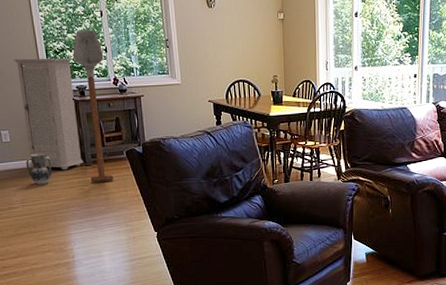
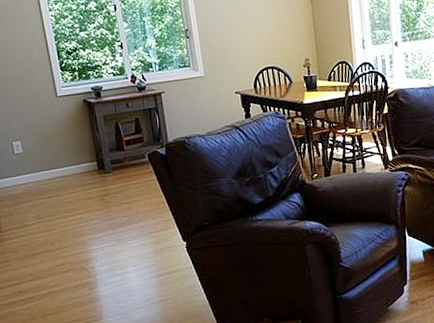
cabinet: present [13,58,84,170] -> none [23,58,102,181]
ceramic jug: present [25,153,52,185] -> none [40,163,69,198]
shovel: present [72,30,114,183] -> none [86,26,136,192]

